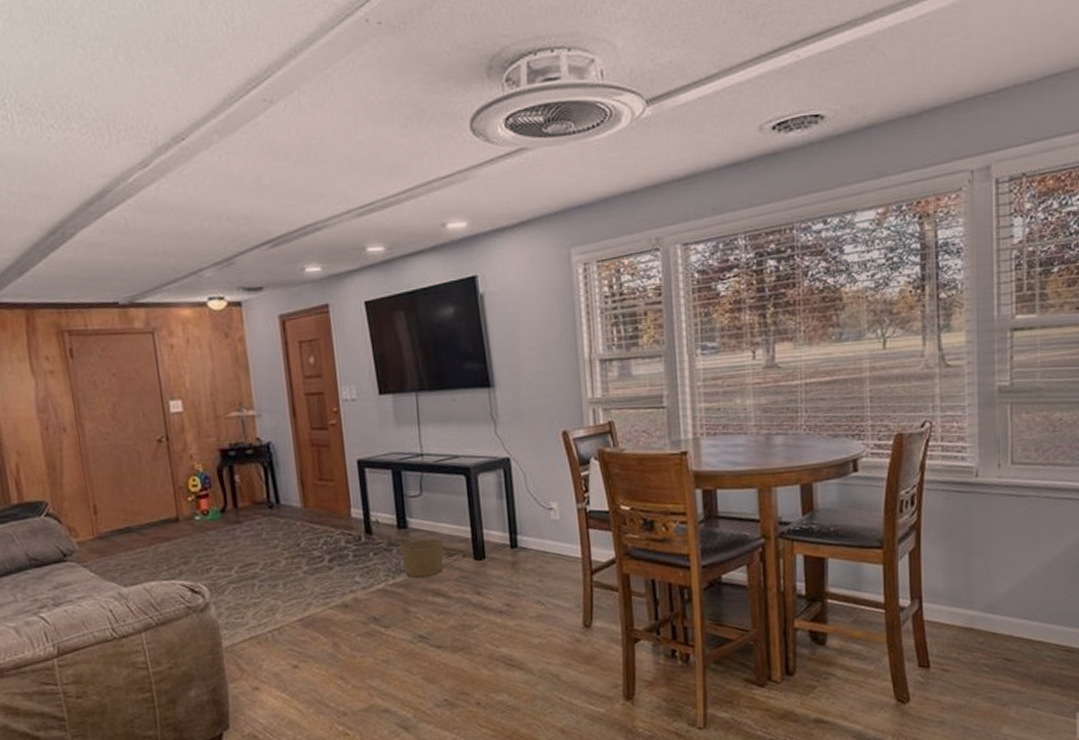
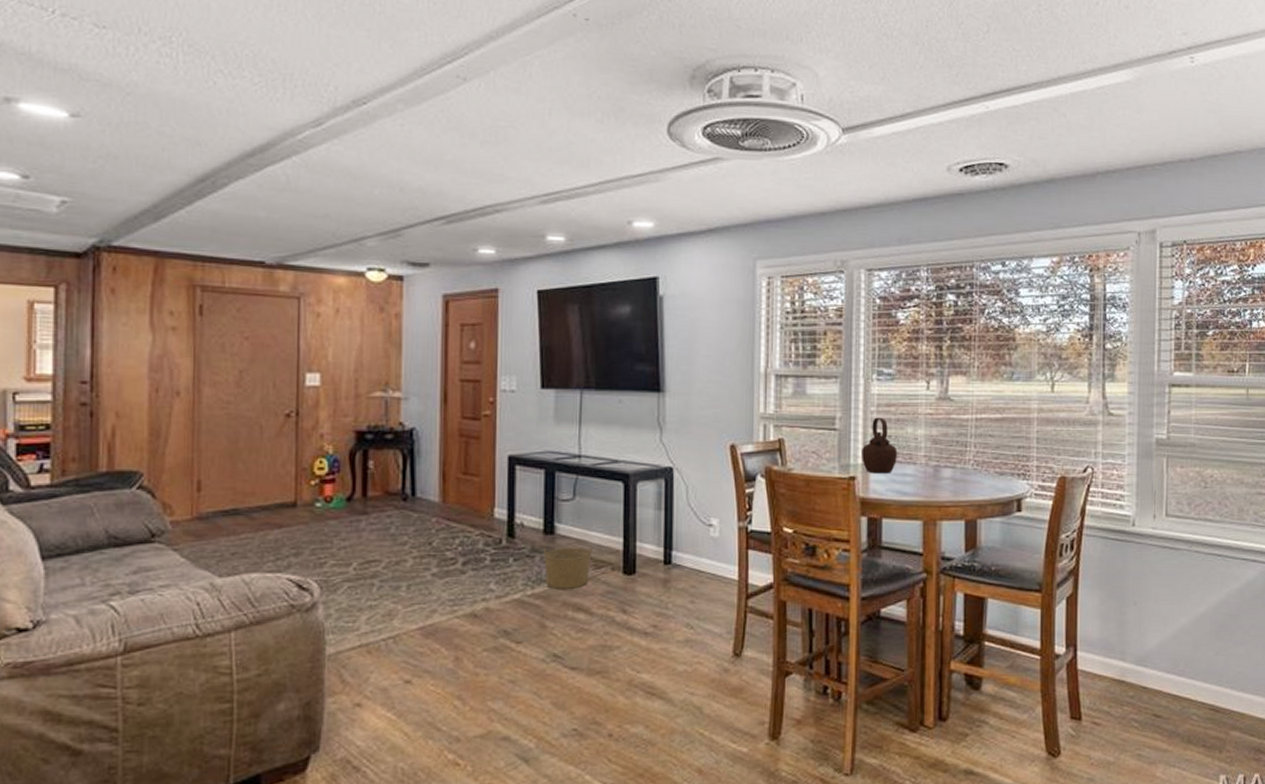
teapot: none [691,391,728,447] -> present [862,417,898,474]

